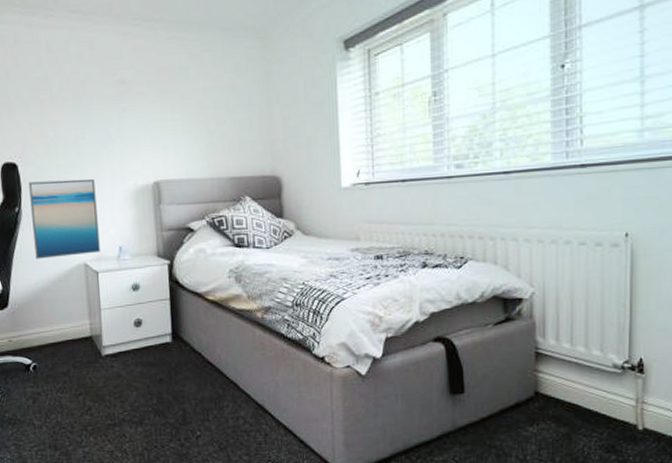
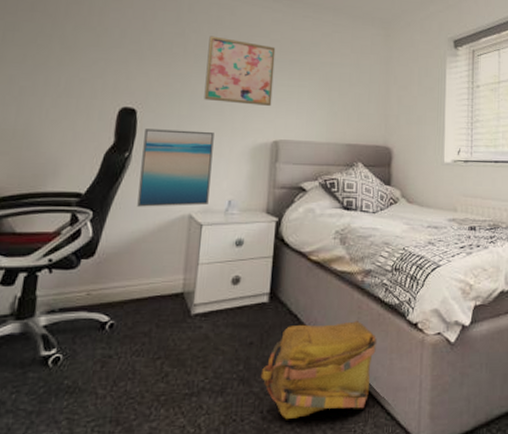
wall art: none [73,75,147,147] -> present [204,36,276,106]
backpack: none [173,355,283,446] -> present [260,320,376,419]

